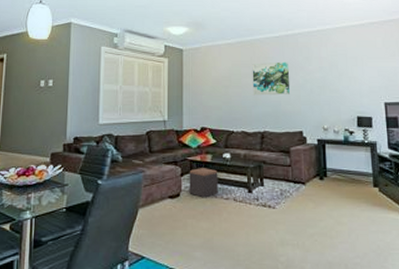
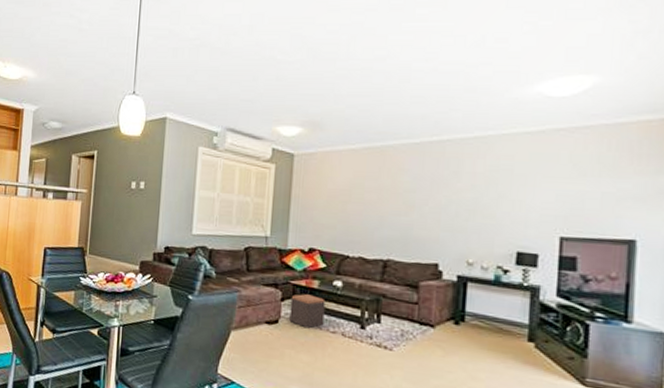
wall art: present [252,61,291,96] -> none [377,175,430,217]

